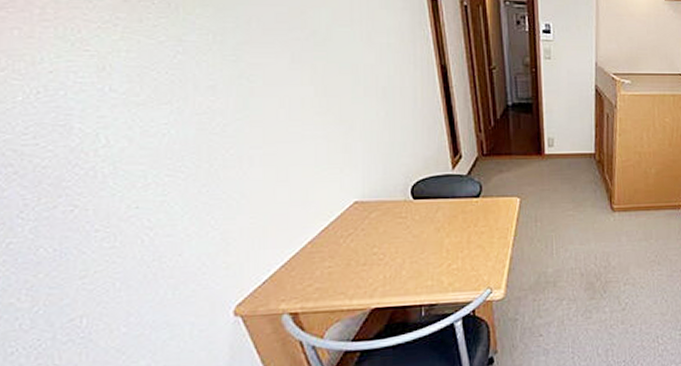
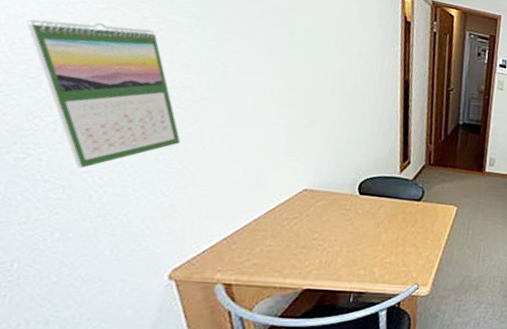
calendar: none [45,54,221,212] -> present [26,19,181,168]

